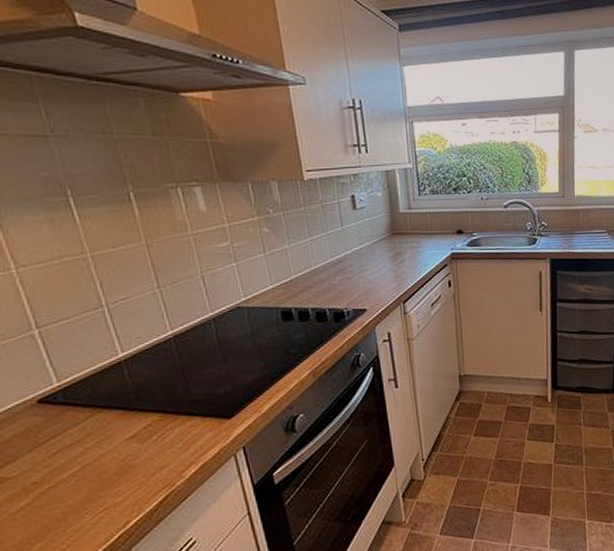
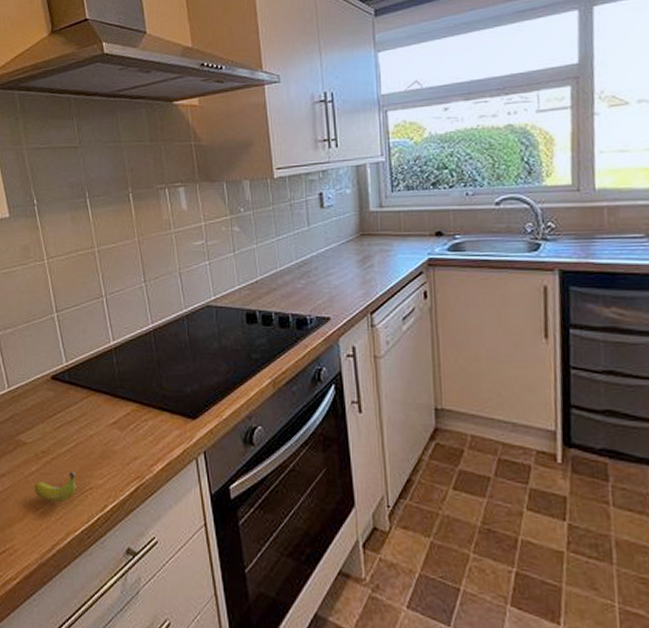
fruit: none [25,495,87,534] -> present [34,470,77,503]

